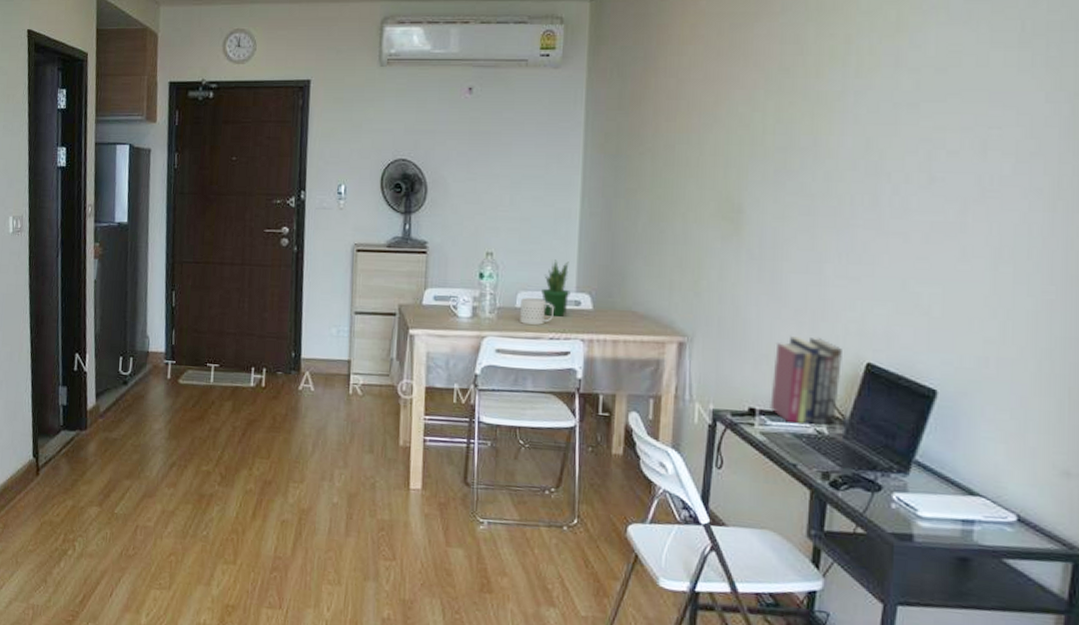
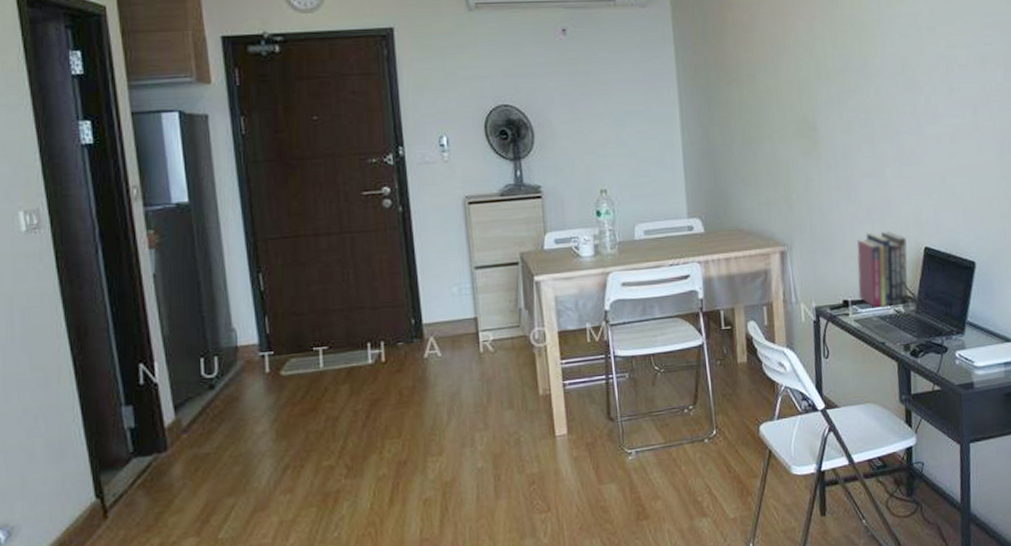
mug: present [520,298,554,326] -> none [639,228,671,256]
planter: present [541,259,571,317] -> none [657,189,683,244]

